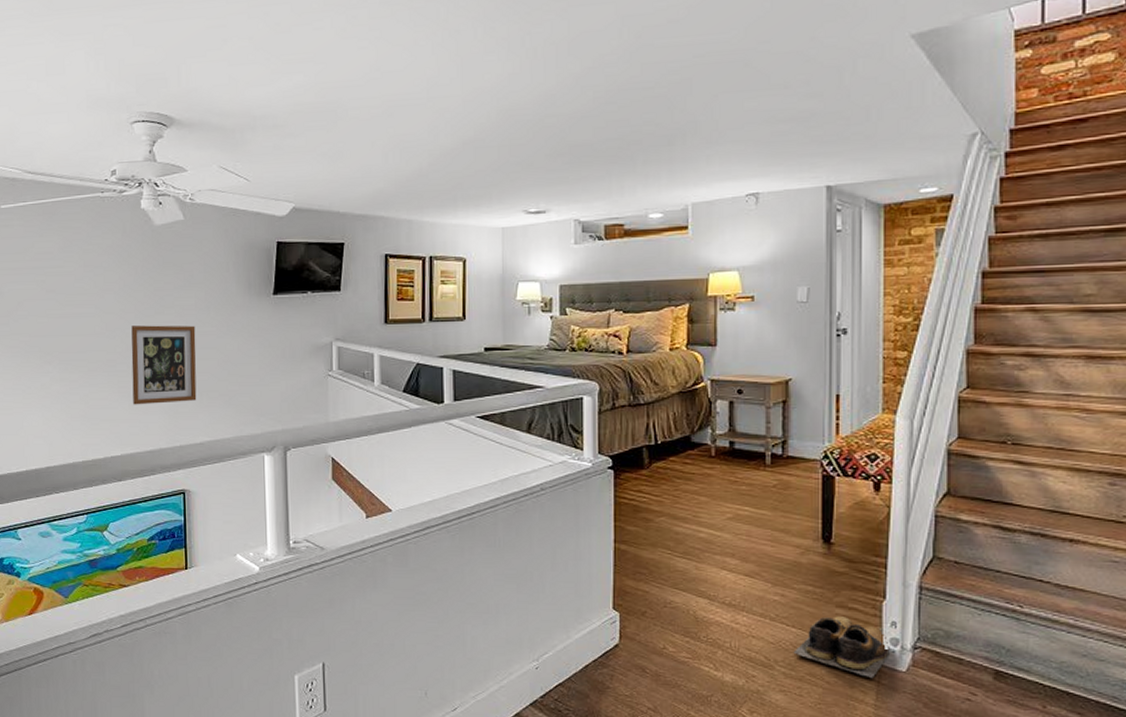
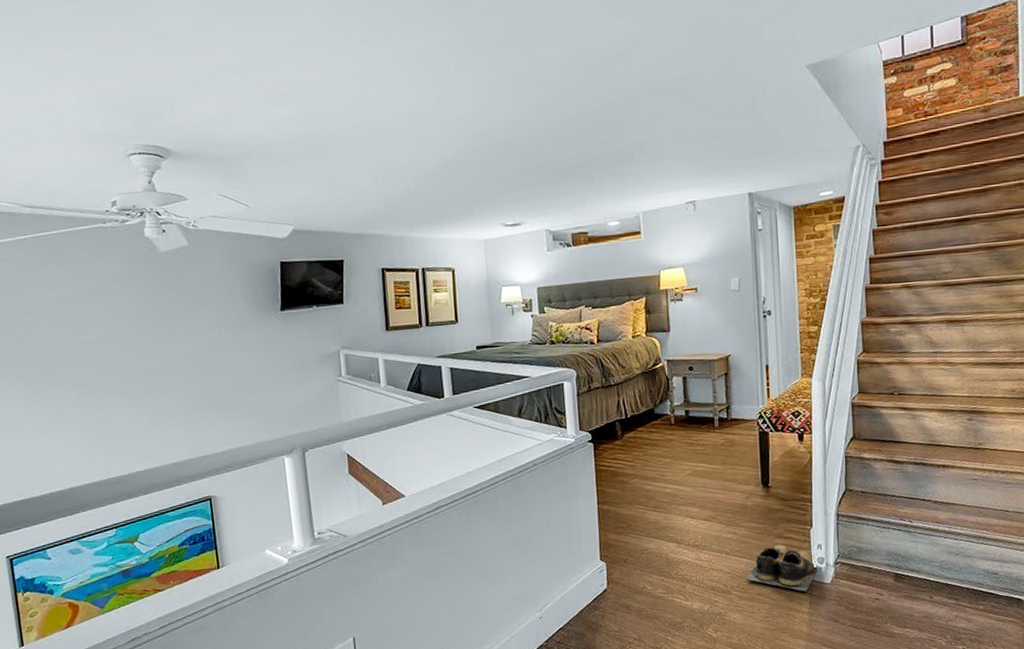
wall art: present [131,325,197,405] -> none [145,344,215,422]

